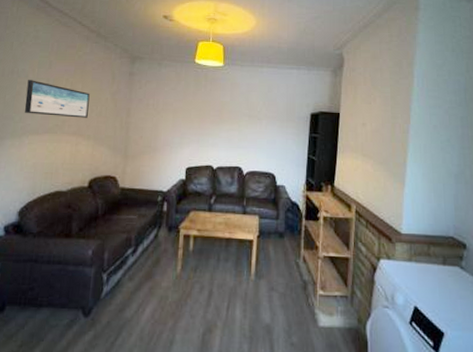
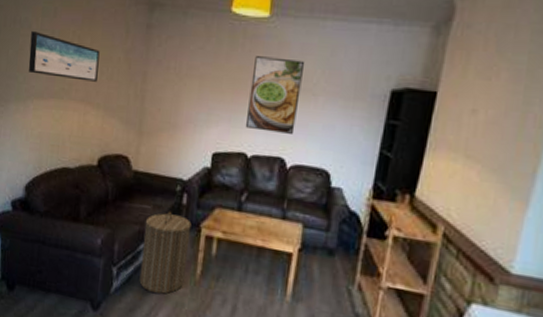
laundry hamper: none [127,218,172,292] -> present [139,211,192,294]
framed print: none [210,94,251,149] -> present [245,56,305,134]

